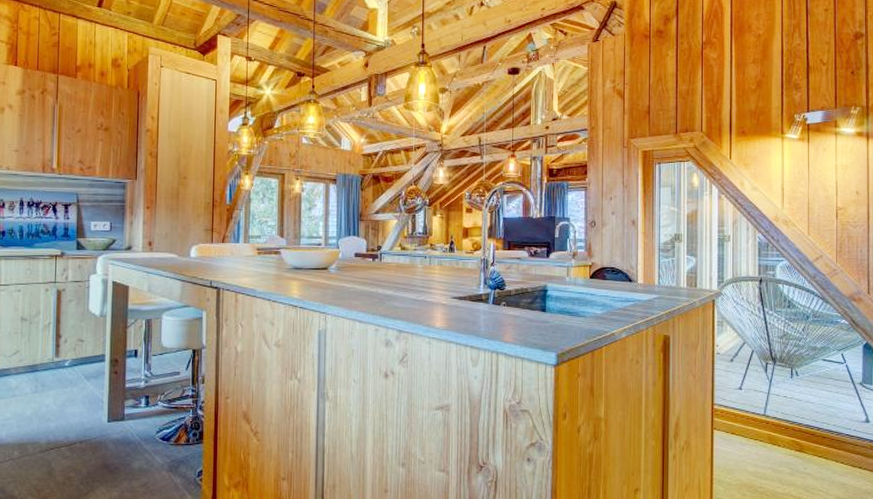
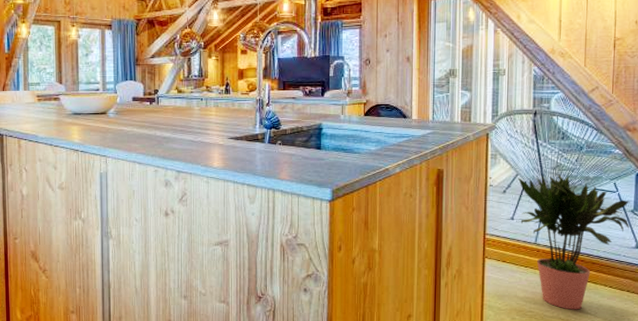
potted plant: none [744,343,859,487] -> present [517,174,630,310]

